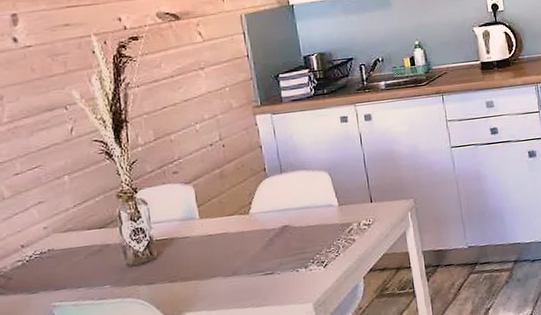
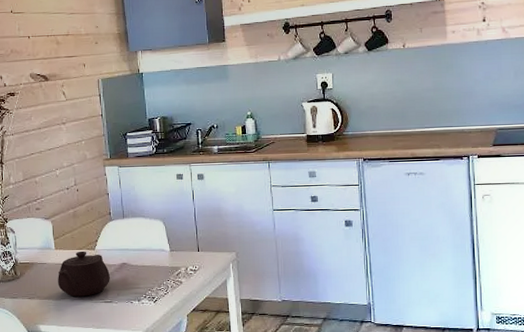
teapot: none [205,216,270,273] -> present [58,251,110,297]

